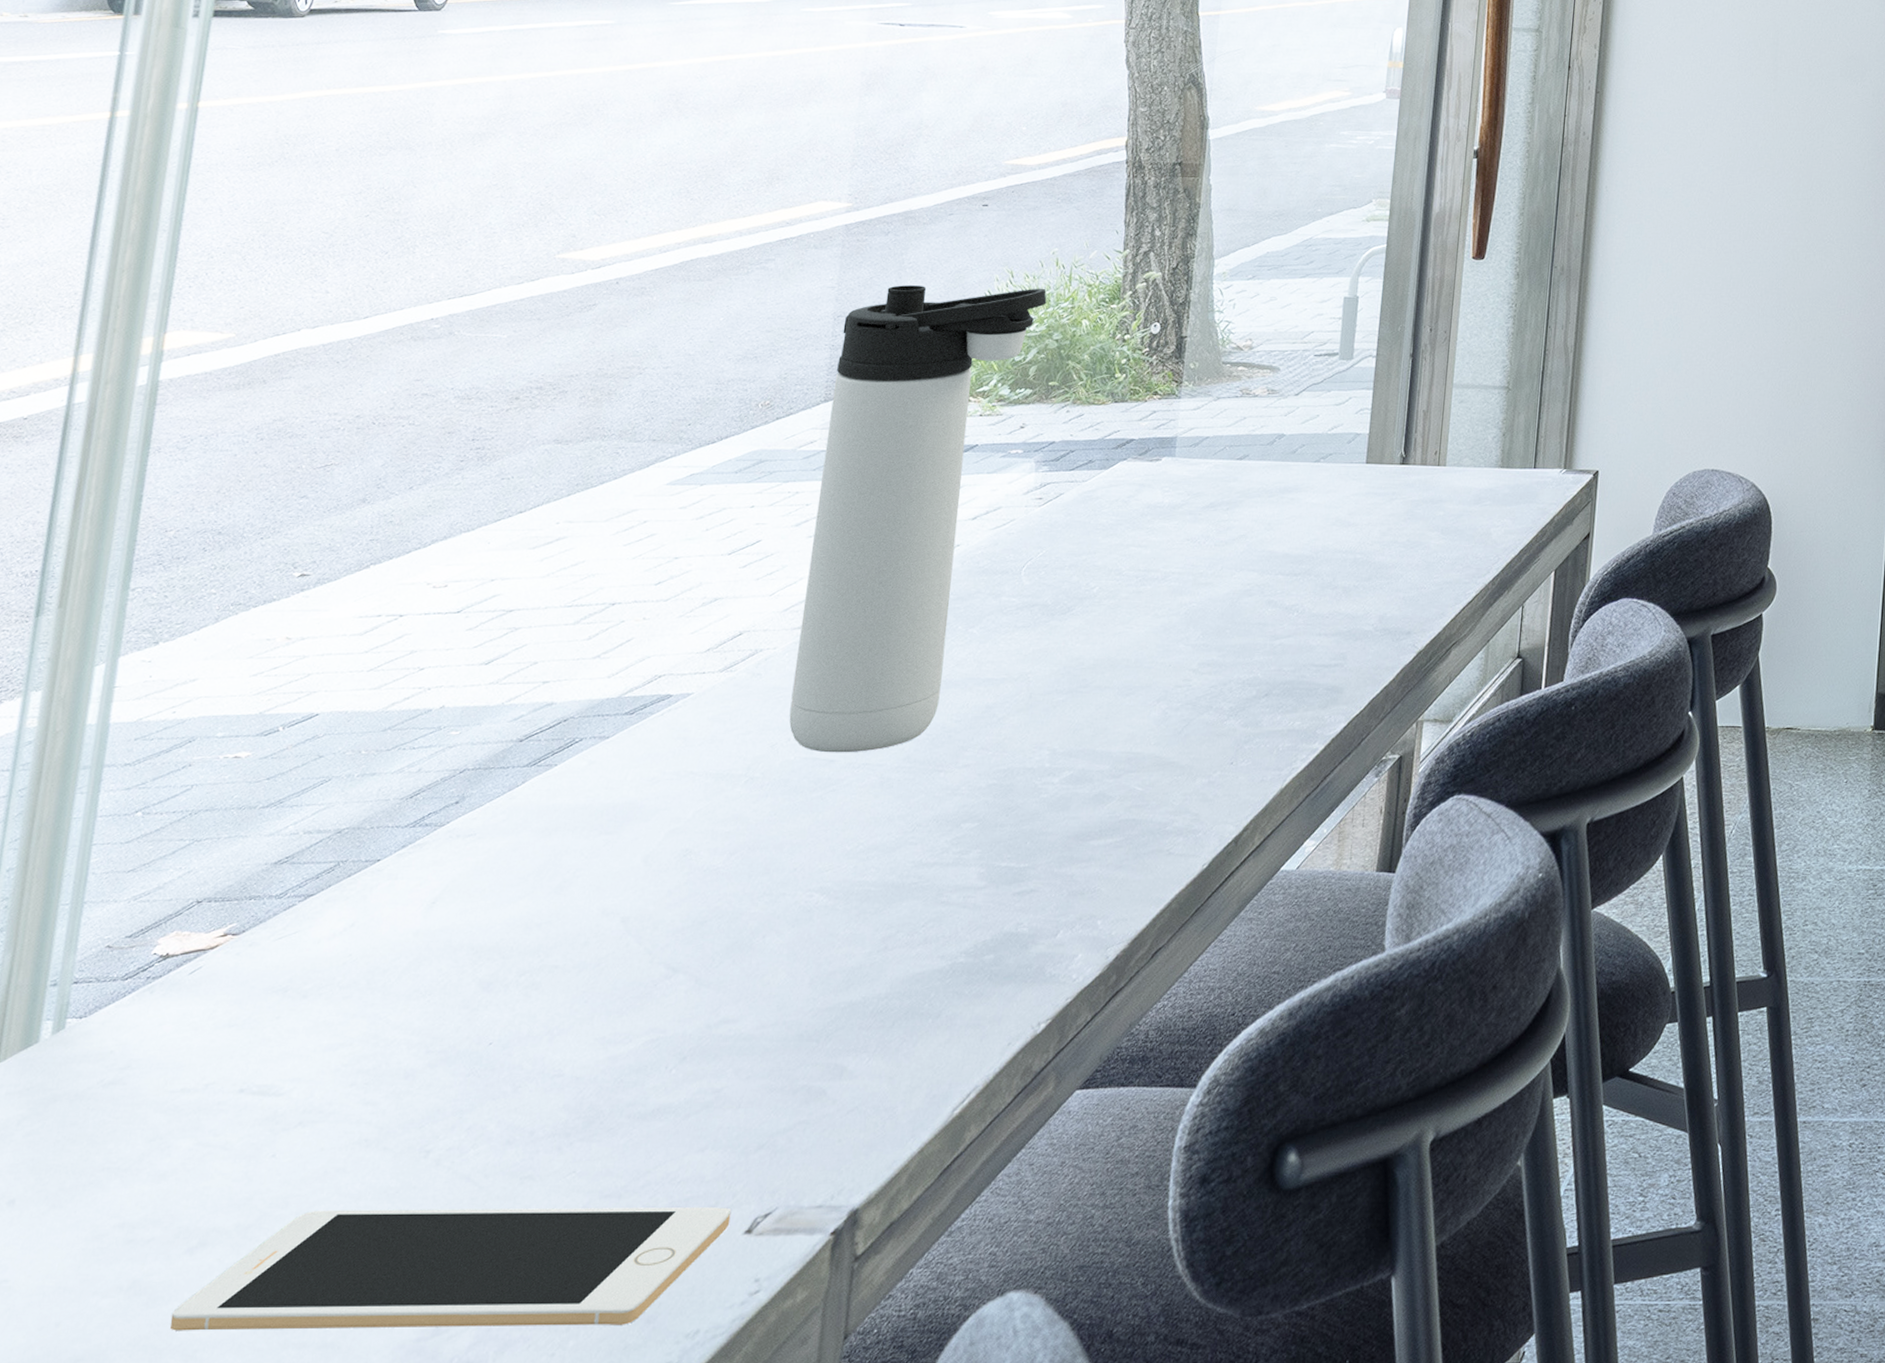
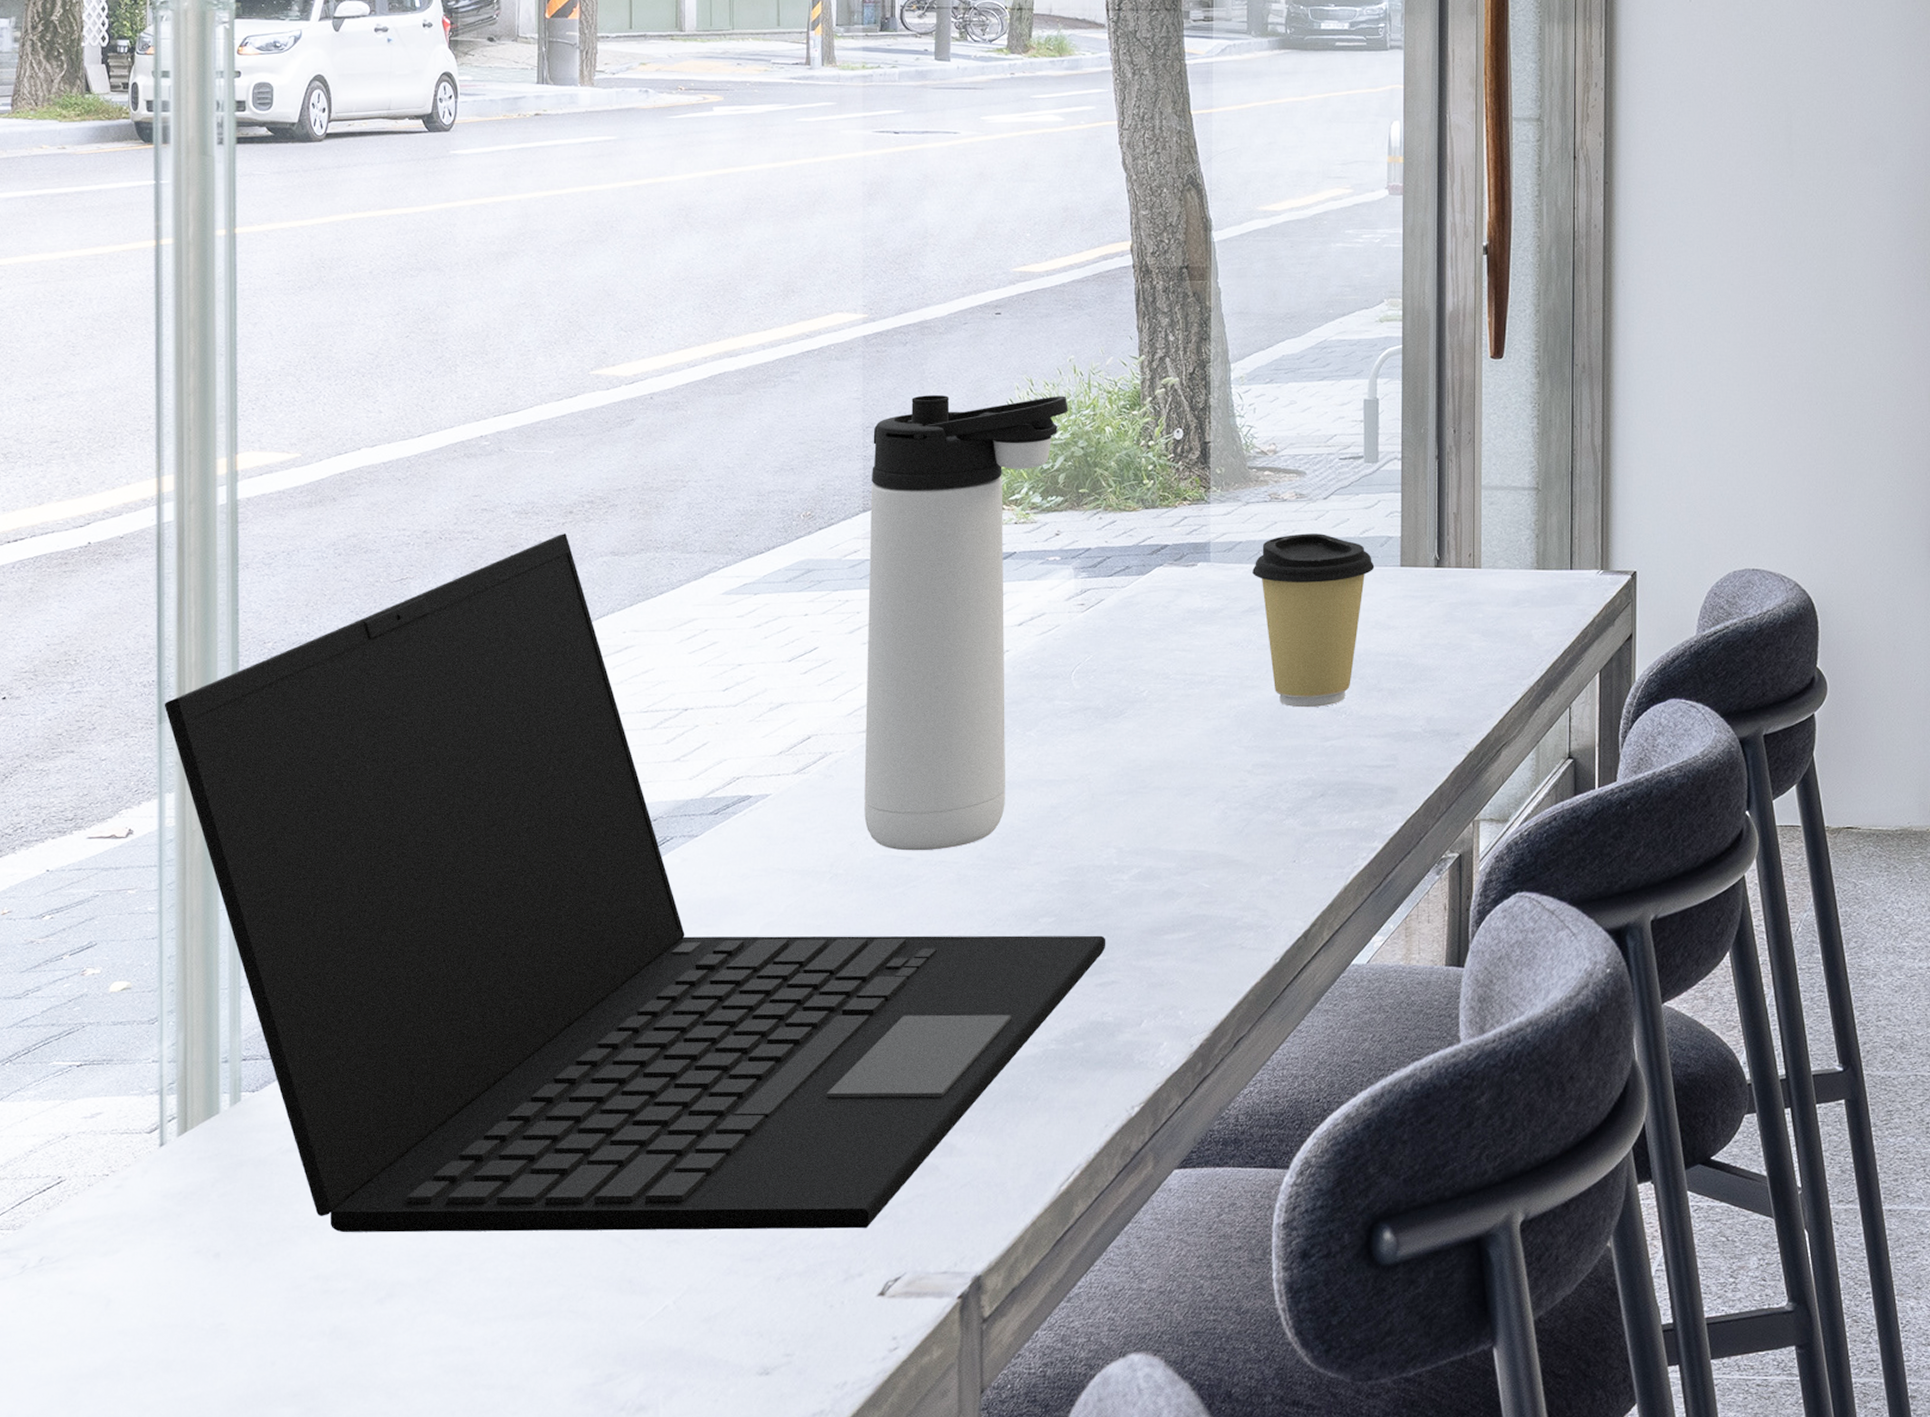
laptop: none [44,420,1029,1173] -> present [164,533,1106,1233]
cell phone: present [170,1207,732,1331] -> none [371,1267,864,1376]
coffee cup: none [1216,429,1340,606] -> present [1252,533,1375,708]

